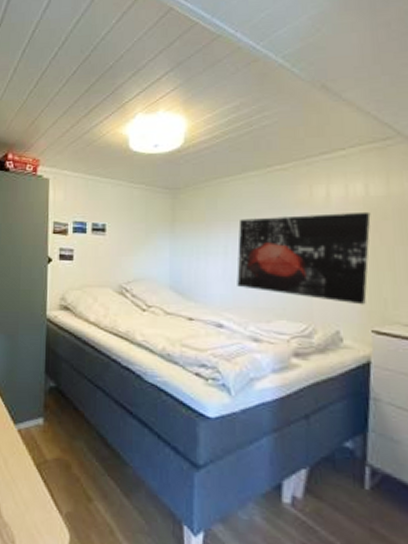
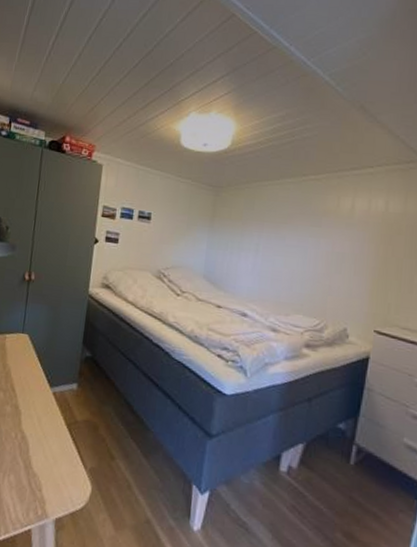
wall art: present [237,211,371,305] -> none [263,221,387,308]

